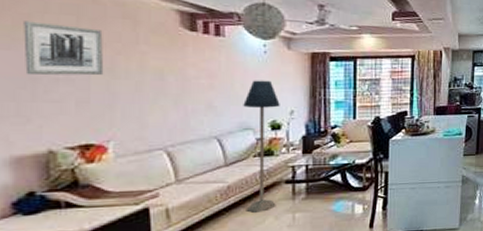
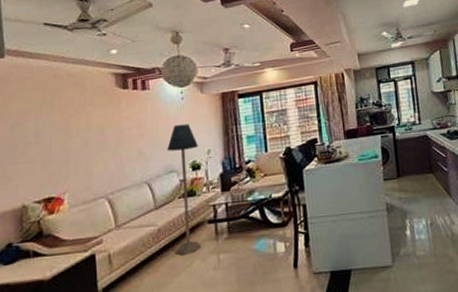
wall art: present [23,21,104,76] -> none [9,98,62,143]

